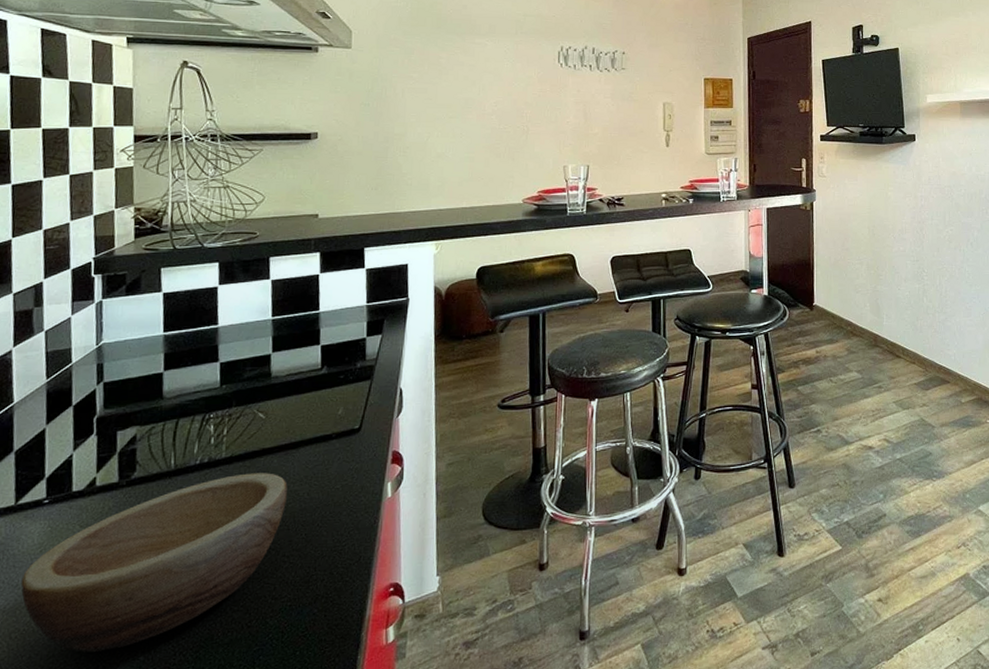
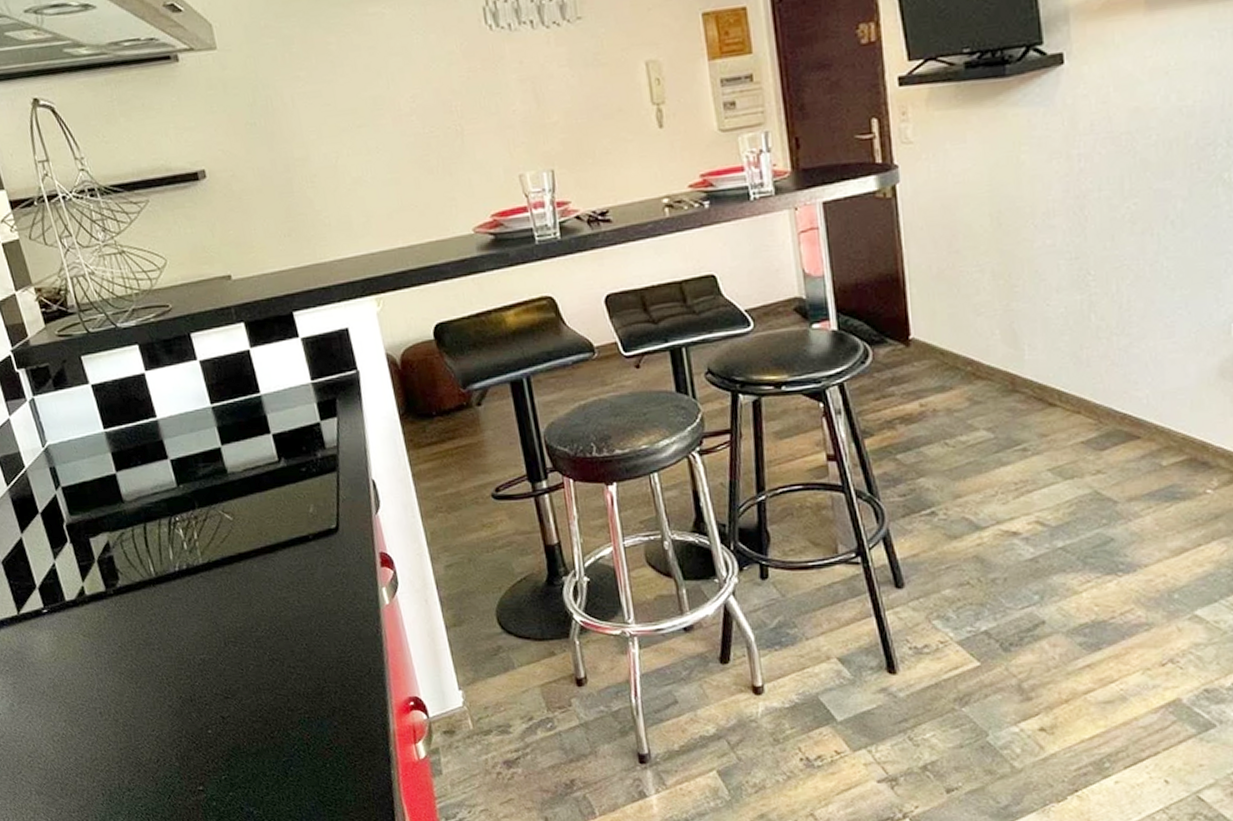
bowl: present [21,473,288,652] -> none [46,579,278,757]

